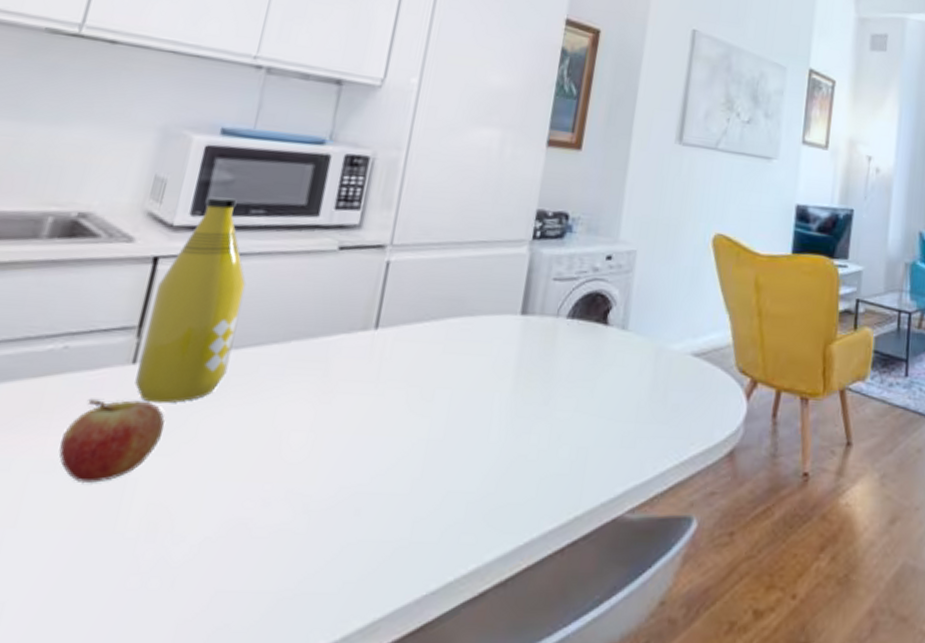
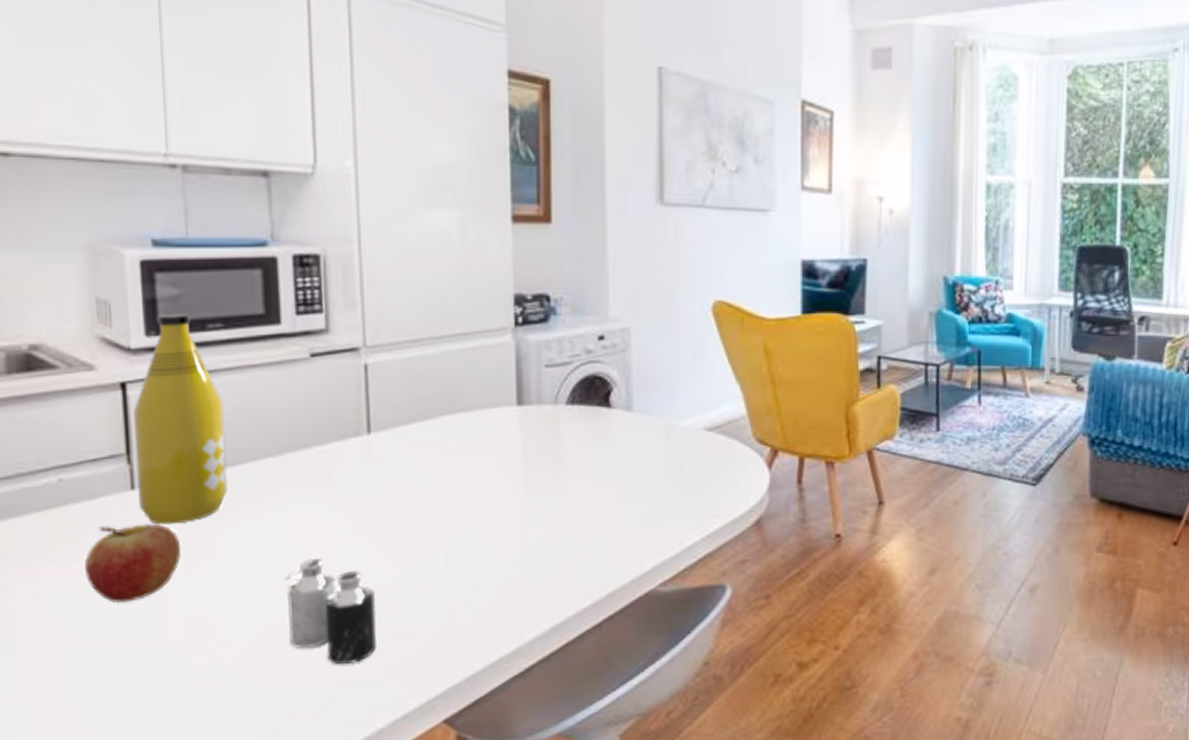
candle: none [246,453,346,573] -> present [284,559,377,665]

